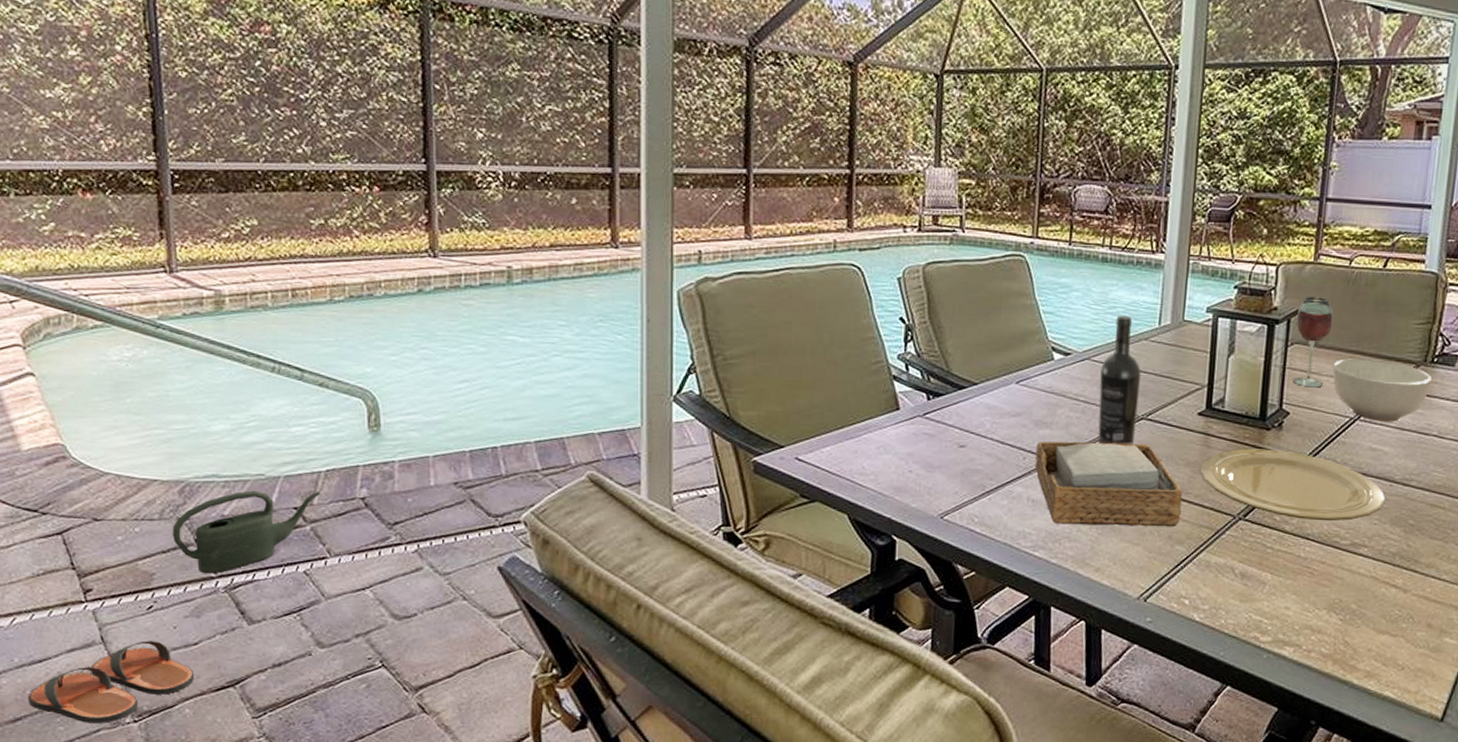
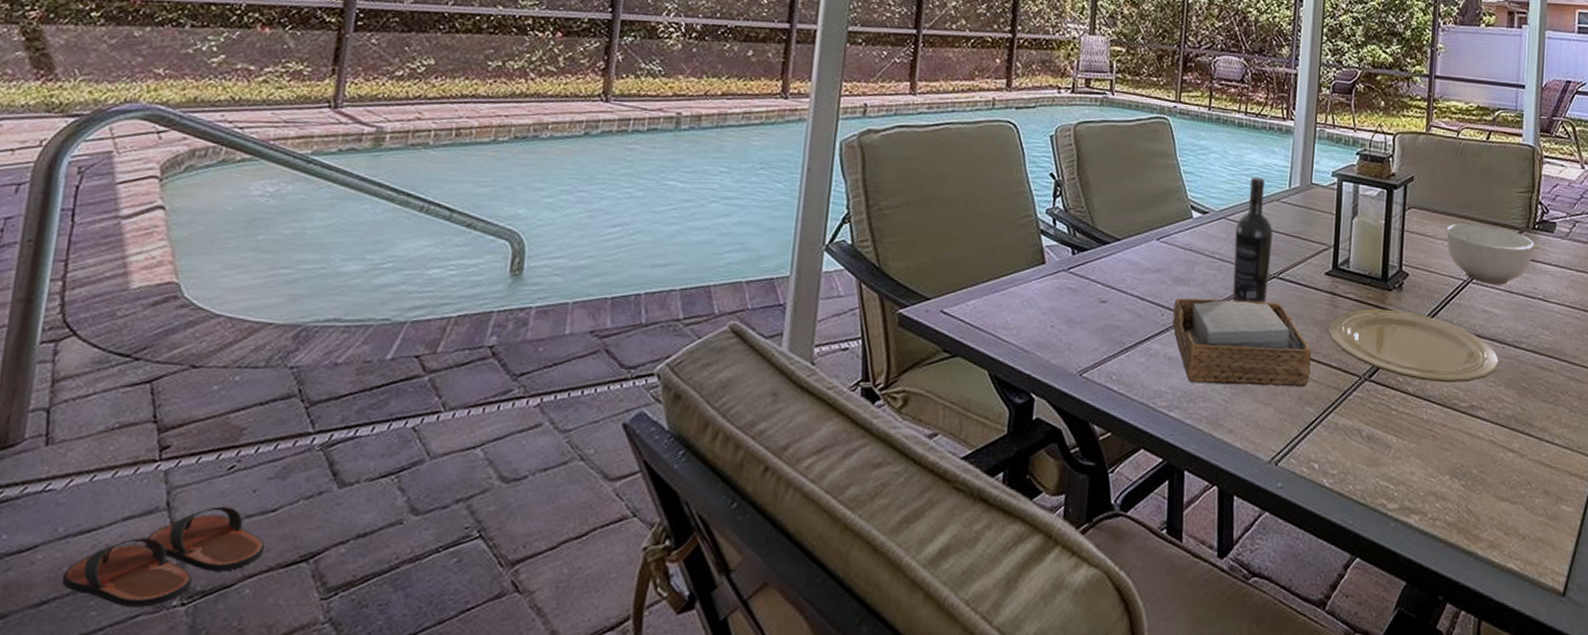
watering can: present [172,490,320,574] -> none [274,336,446,429]
wineglass: present [1292,297,1333,388] -> none [1411,164,1445,251]

